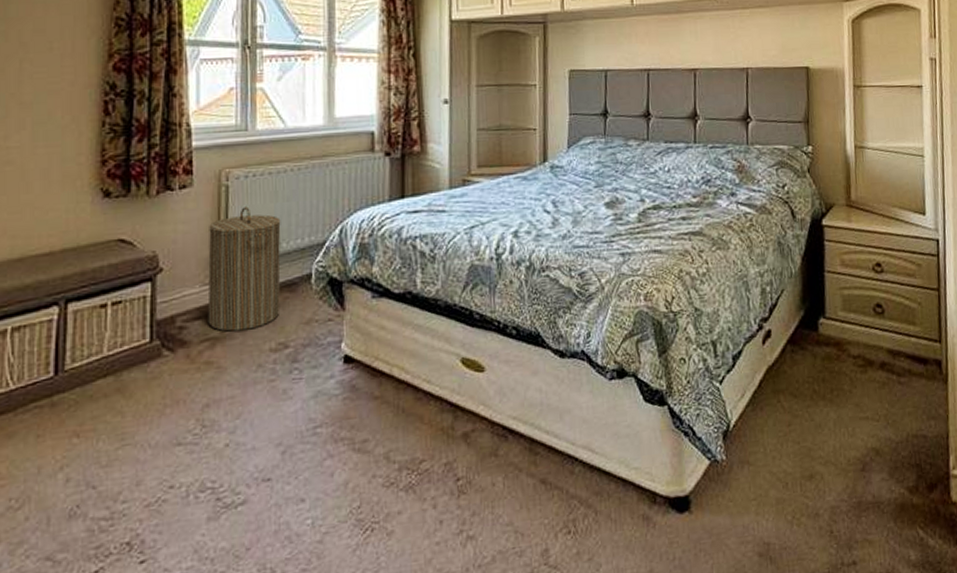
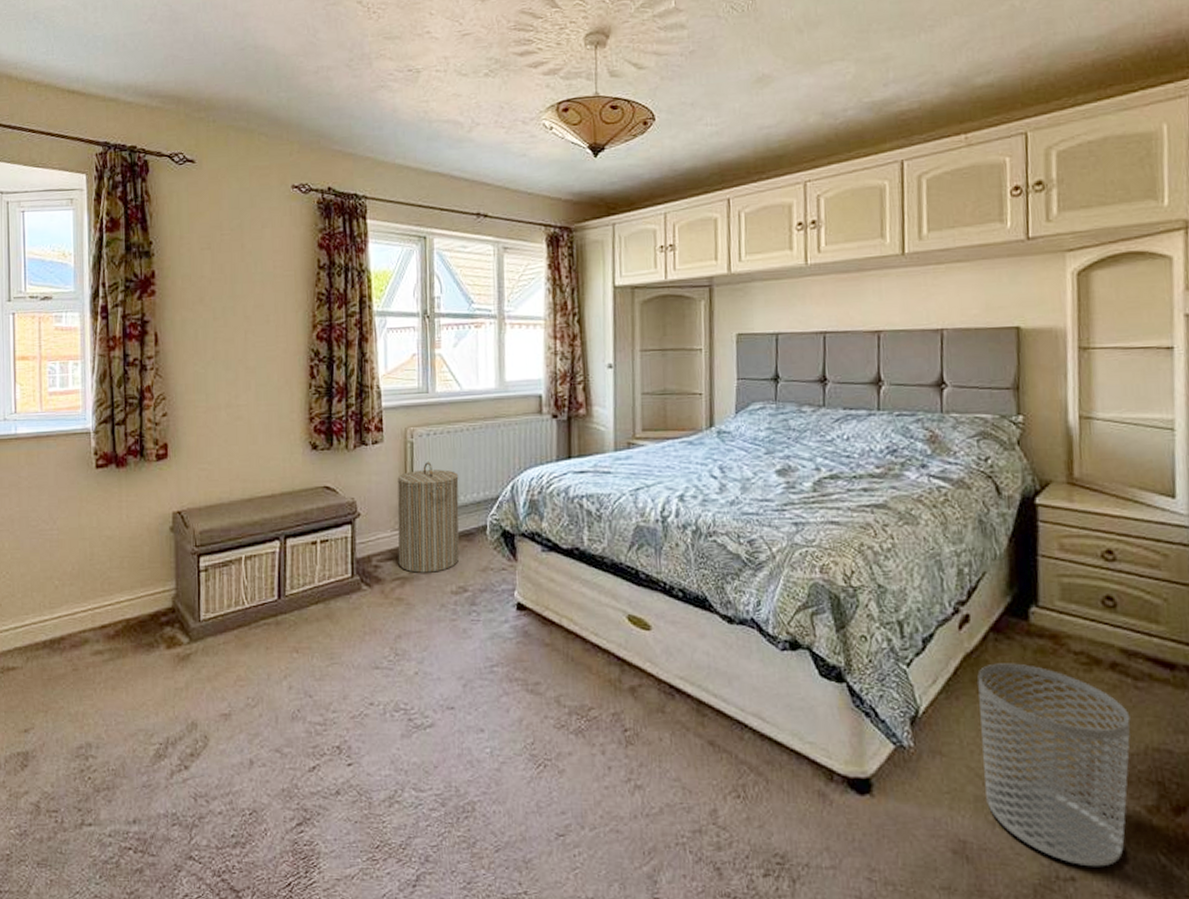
waste bin: none [778,371,896,550] -> present [977,663,1131,867]

